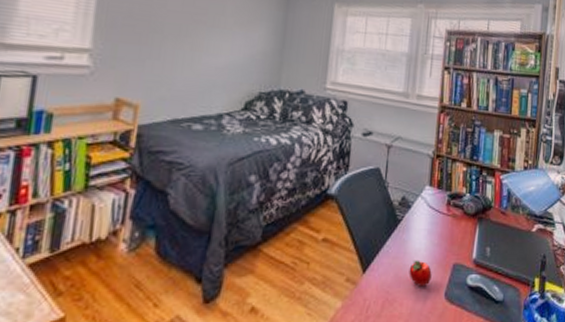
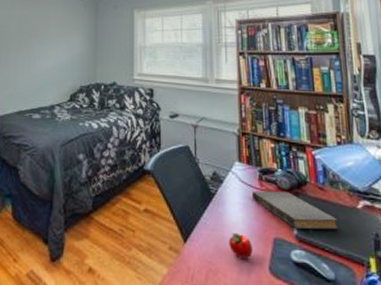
book: none [437,216,513,253] -> present [251,190,338,230]

